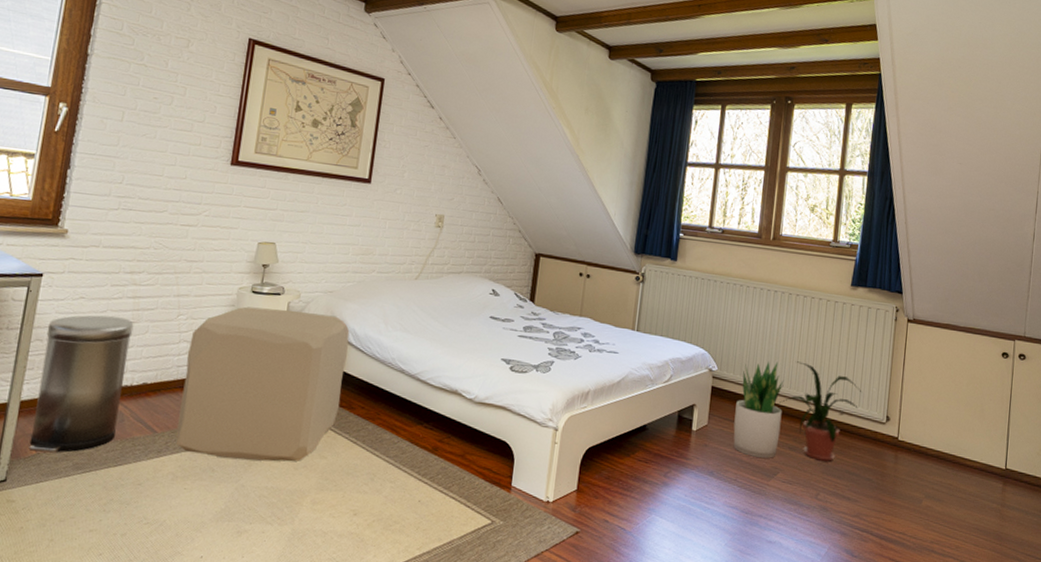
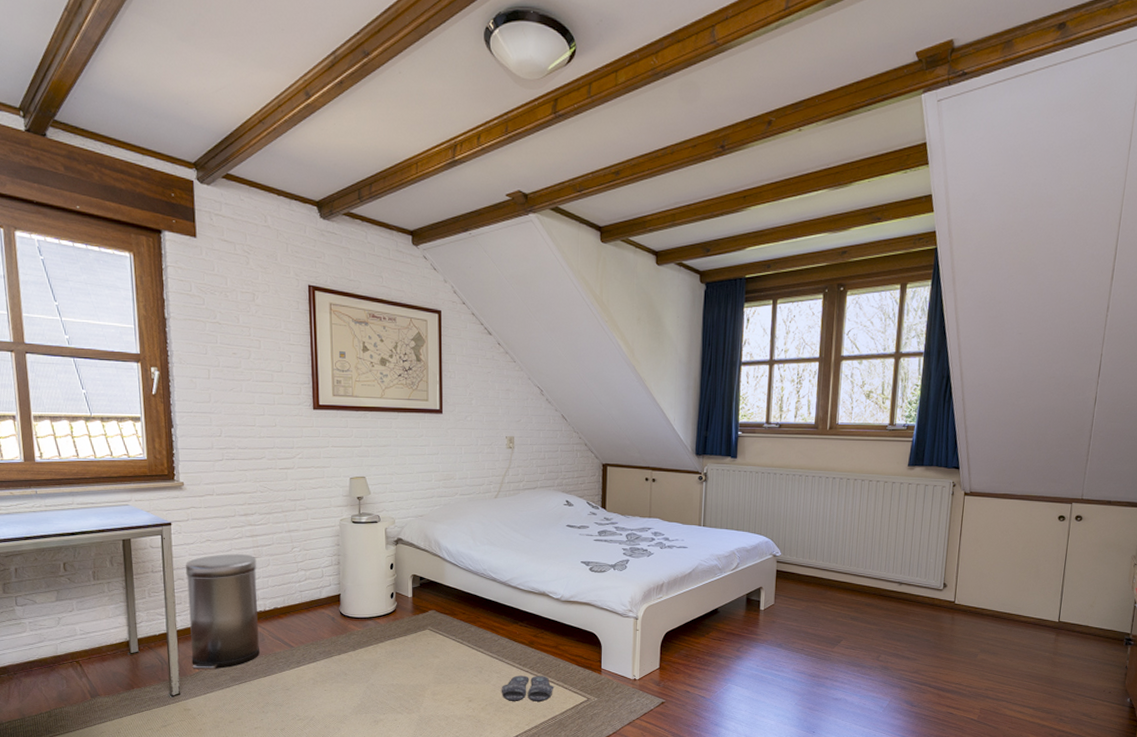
pouf: present [176,306,350,462] -> none [306,535,444,664]
slippers: none [393,487,455,521] -> present [501,675,554,702]
planter: present [733,362,784,459] -> none [798,543,845,630]
house plant: present [777,361,862,462] -> none [838,541,920,627]

